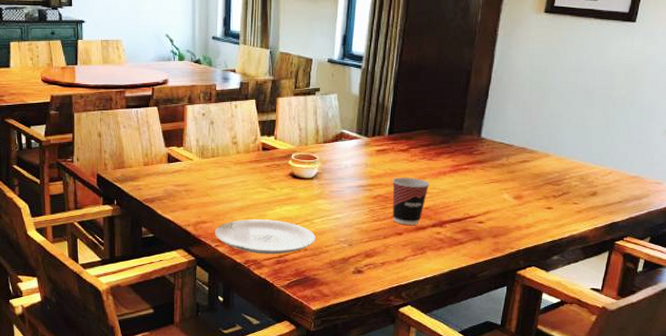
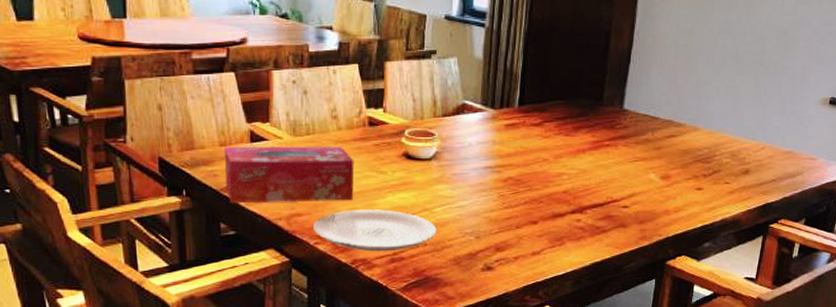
tissue box: none [147,166,250,212] -> present [224,146,355,204]
cup: present [392,177,430,225] -> none [525,156,567,212]

